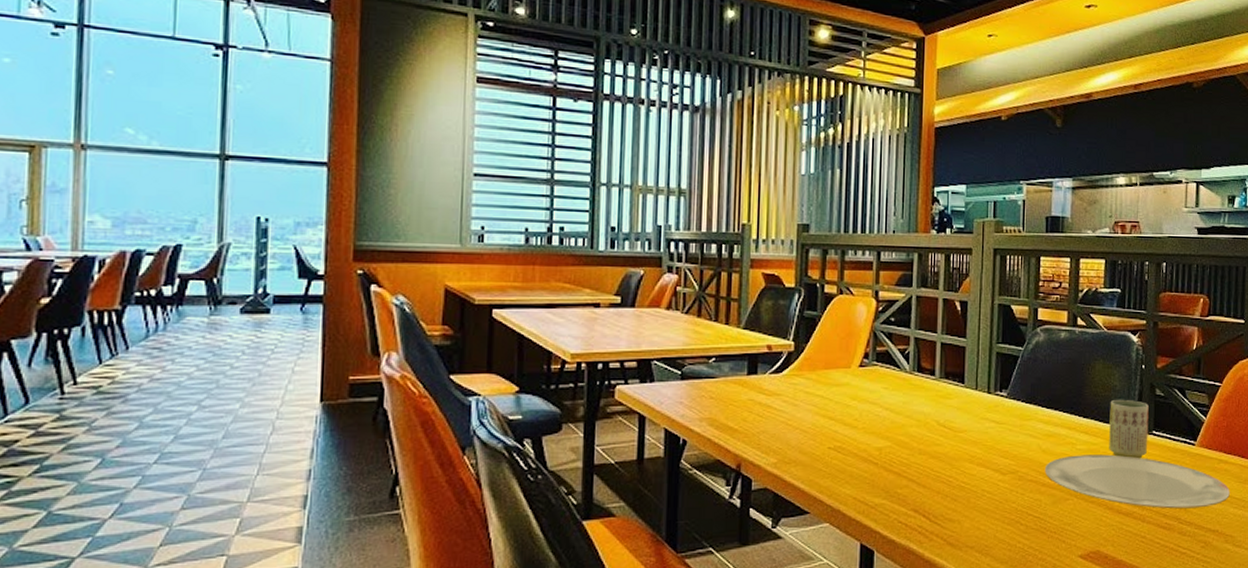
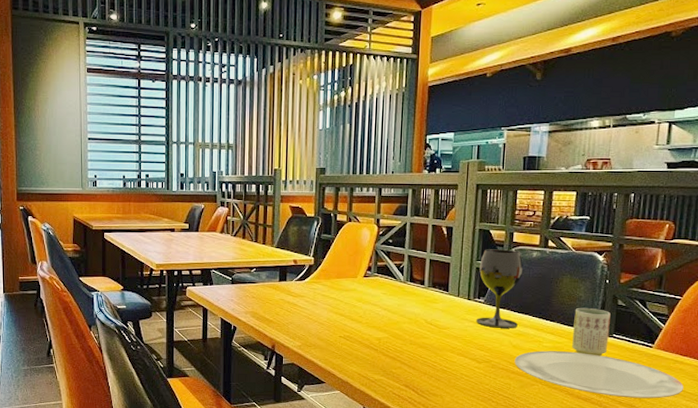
wine glass: none [998,329,1050,428] -> present [475,249,523,328]

